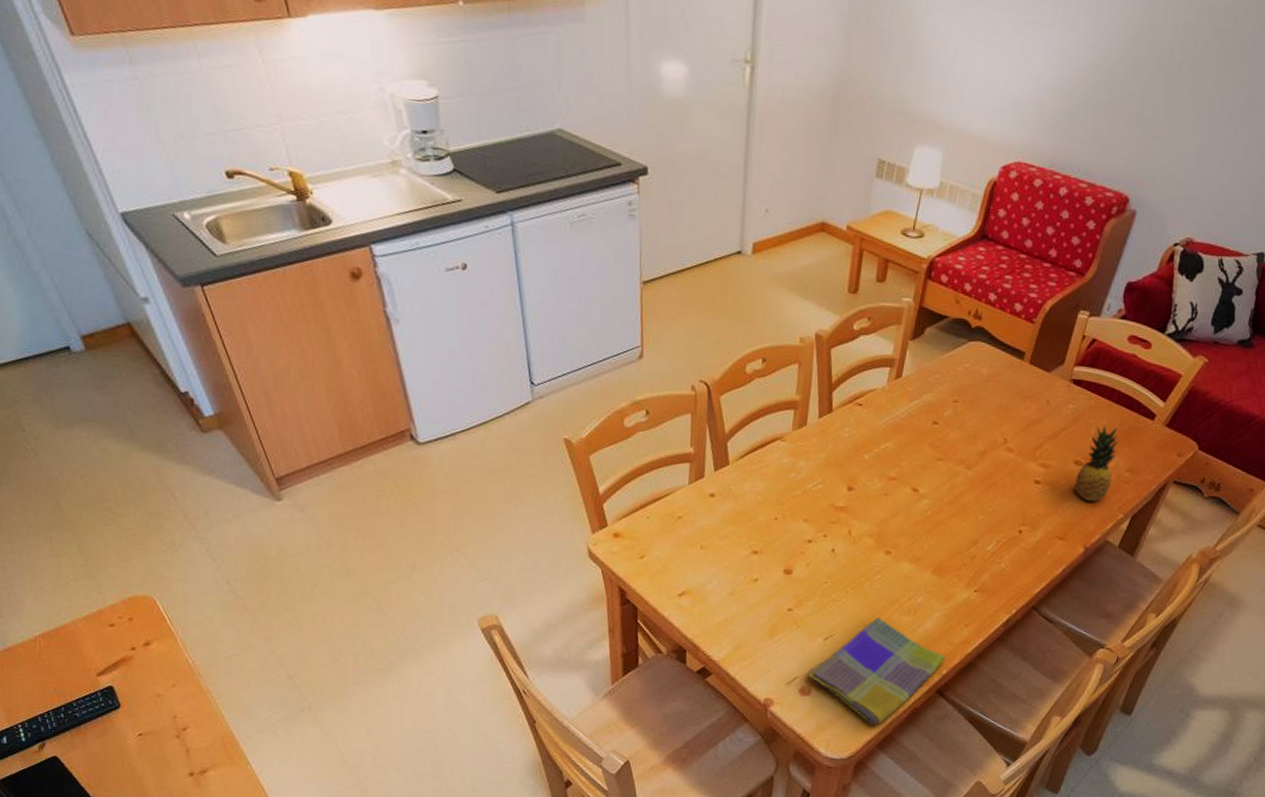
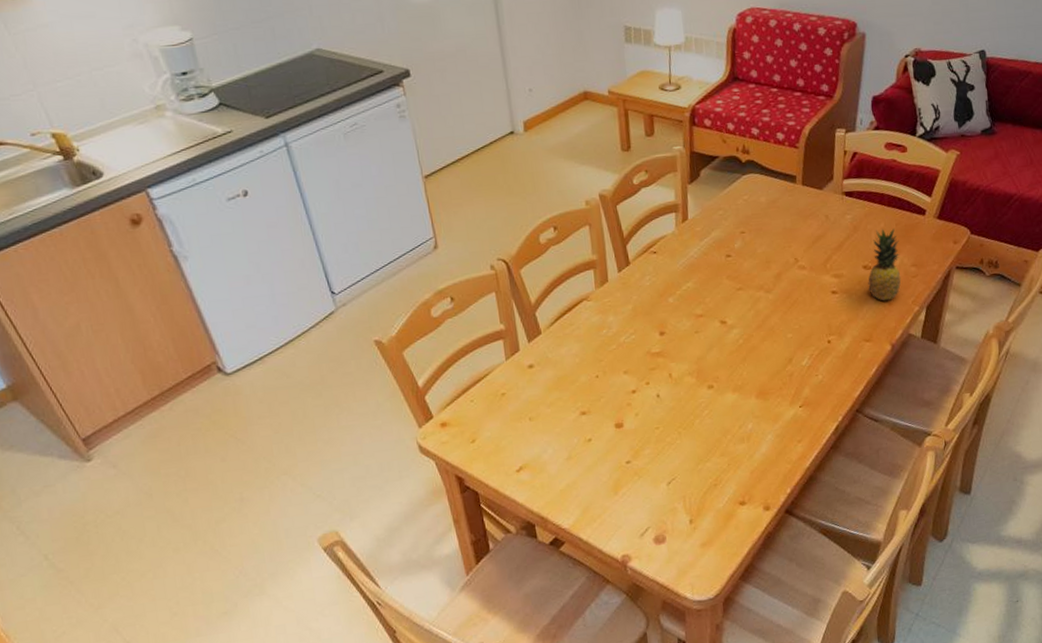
dish towel: present [807,617,946,725] -> none [658,451,787,559]

